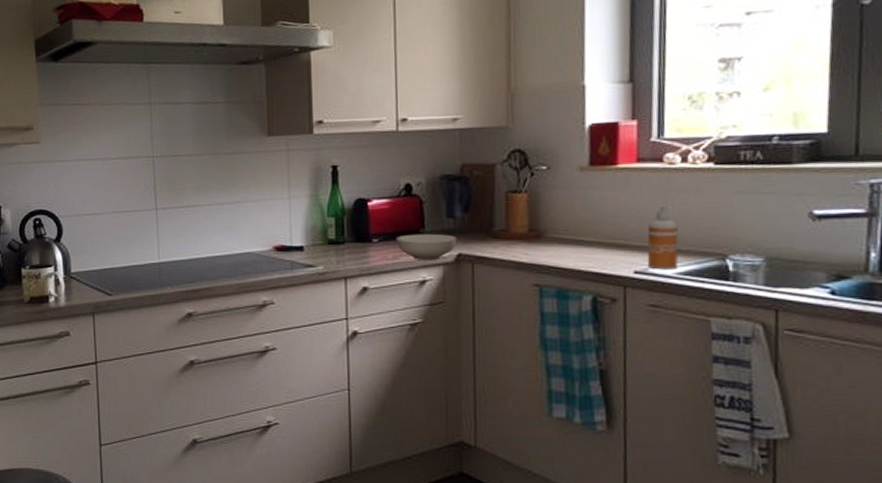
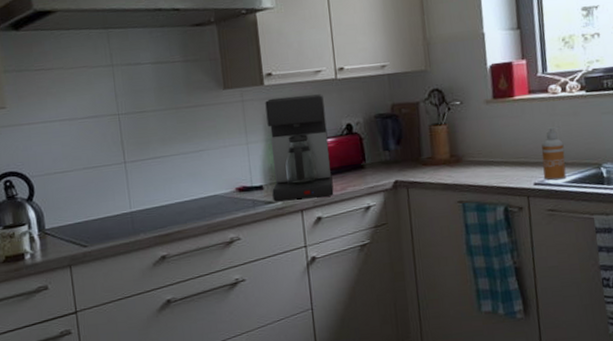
coffee maker: none [313,146,384,266] -> present [265,93,334,202]
bowl: present [395,233,457,261] -> none [342,165,393,189]

